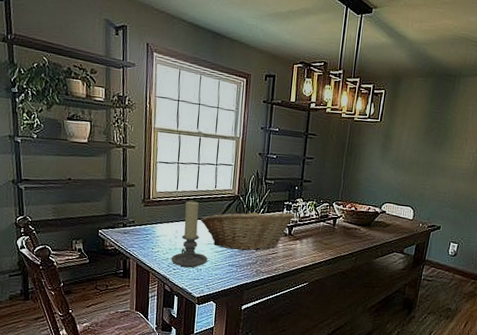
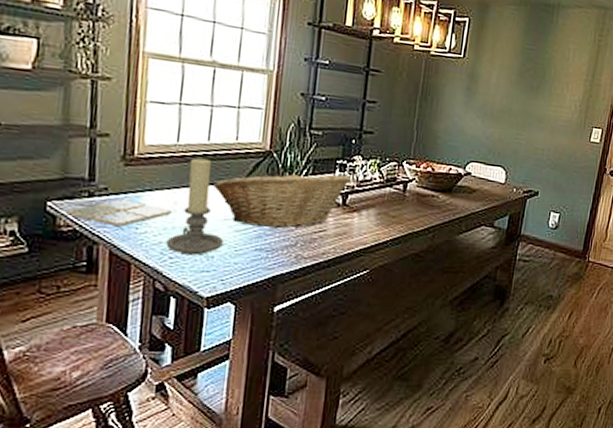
drink coaster: none [110,229,175,248] -> present [66,199,173,228]

